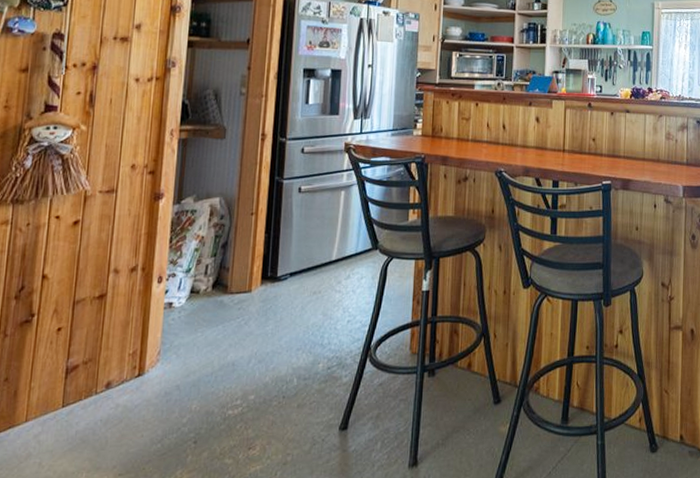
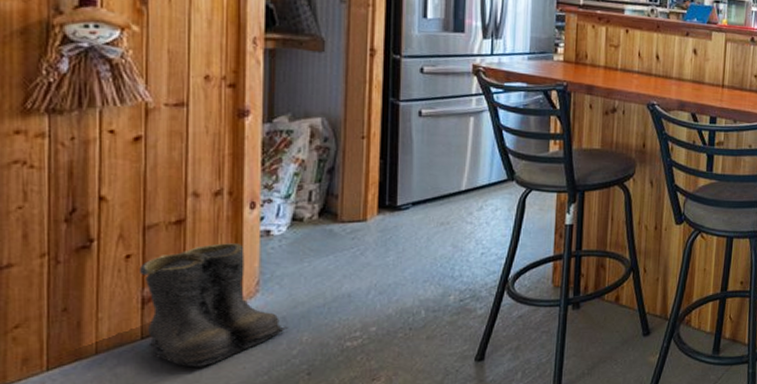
boots: none [66,315,182,435] -> present [138,243,289,367]

